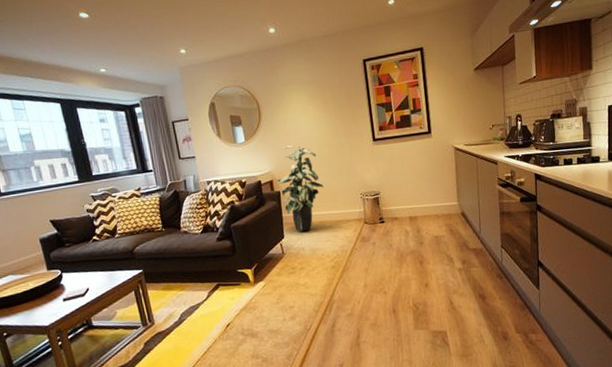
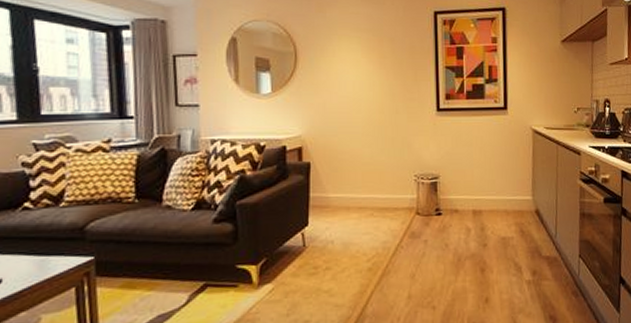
indoor plant: present [277,145,324,232] -> none [308,104,369,219]

